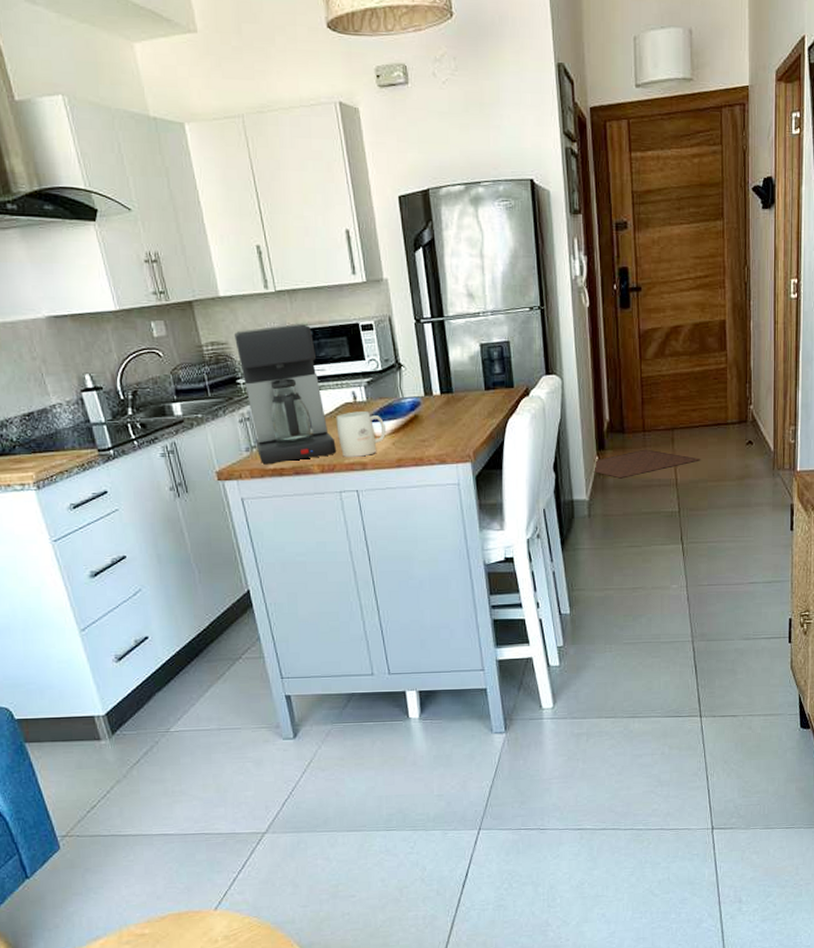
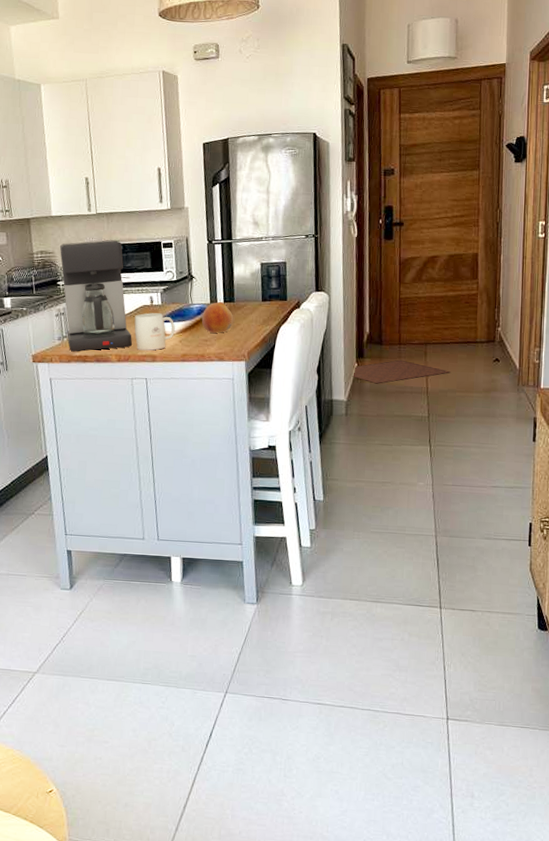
fruit: none [416,394,454,431] -> present [201,302,234,333]

